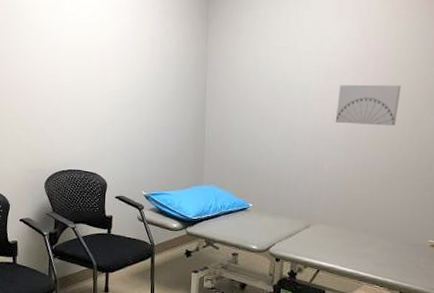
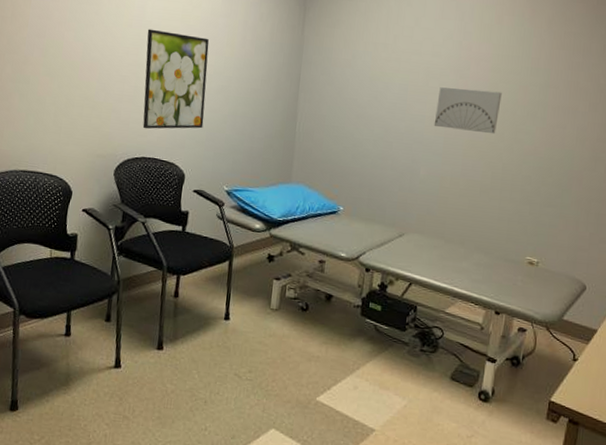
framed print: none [64,52,121,144] -> present [142,29,209,129]

